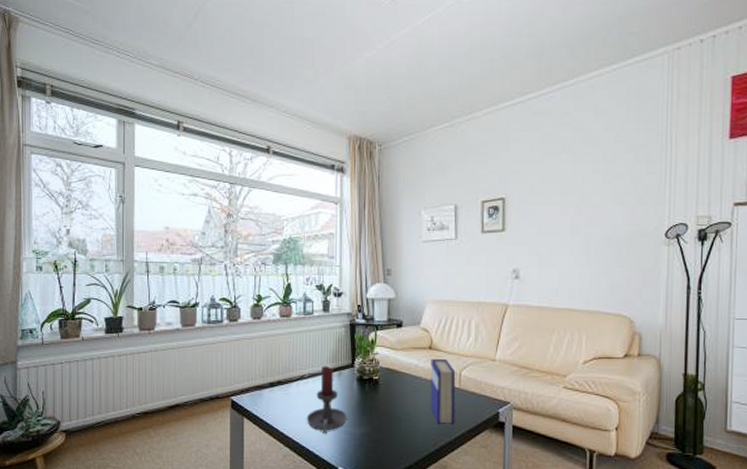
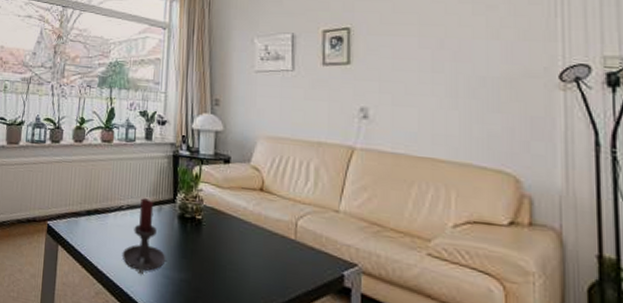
hardback book: present [430,358,456,425] -> none [260,201,291,282]

